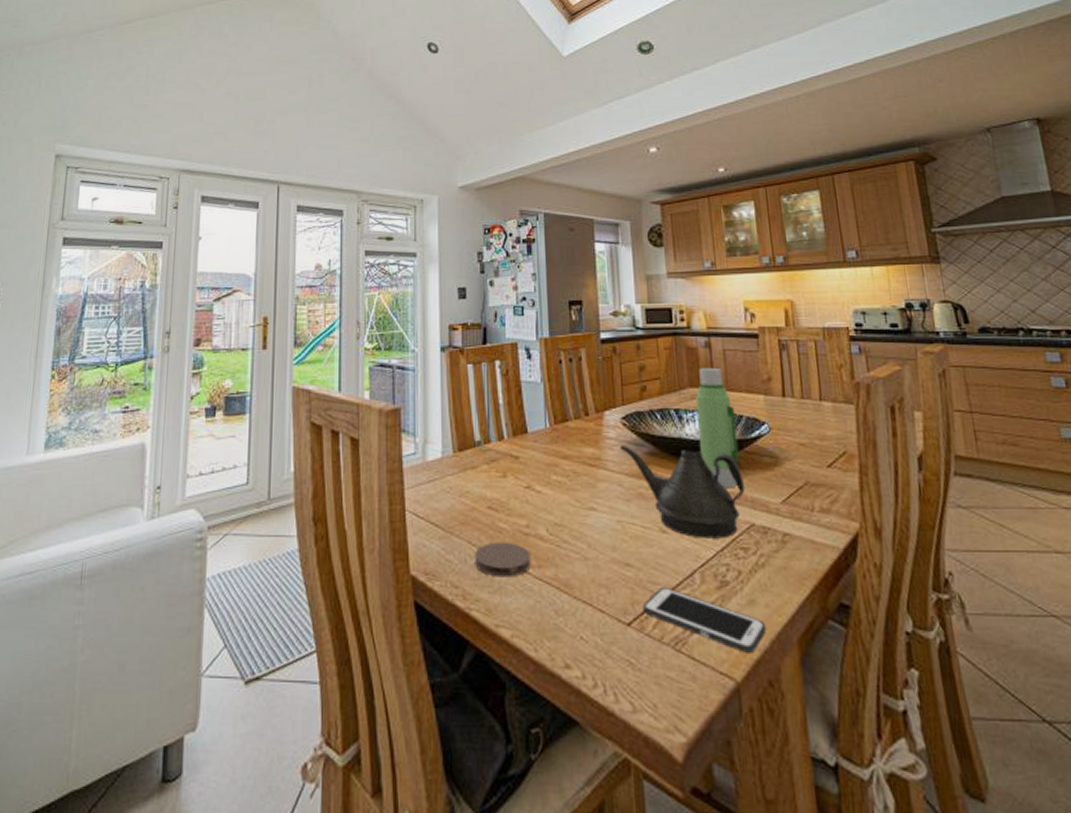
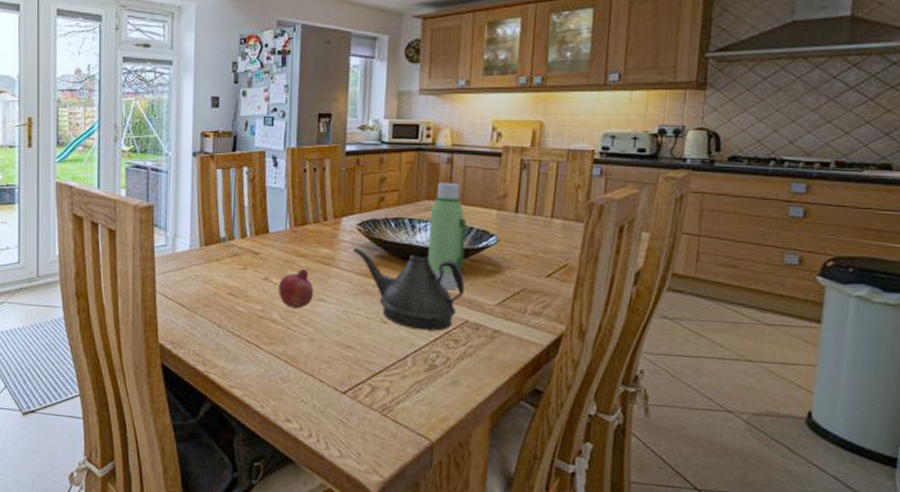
coaster: present [475,542,531,577] -> none [215,322,264,351]
fruit: none [542,472,583,521] -> present [278,268,314,309]
cell phone: present [642,586,766,653] -> none [358,366,464,421]

